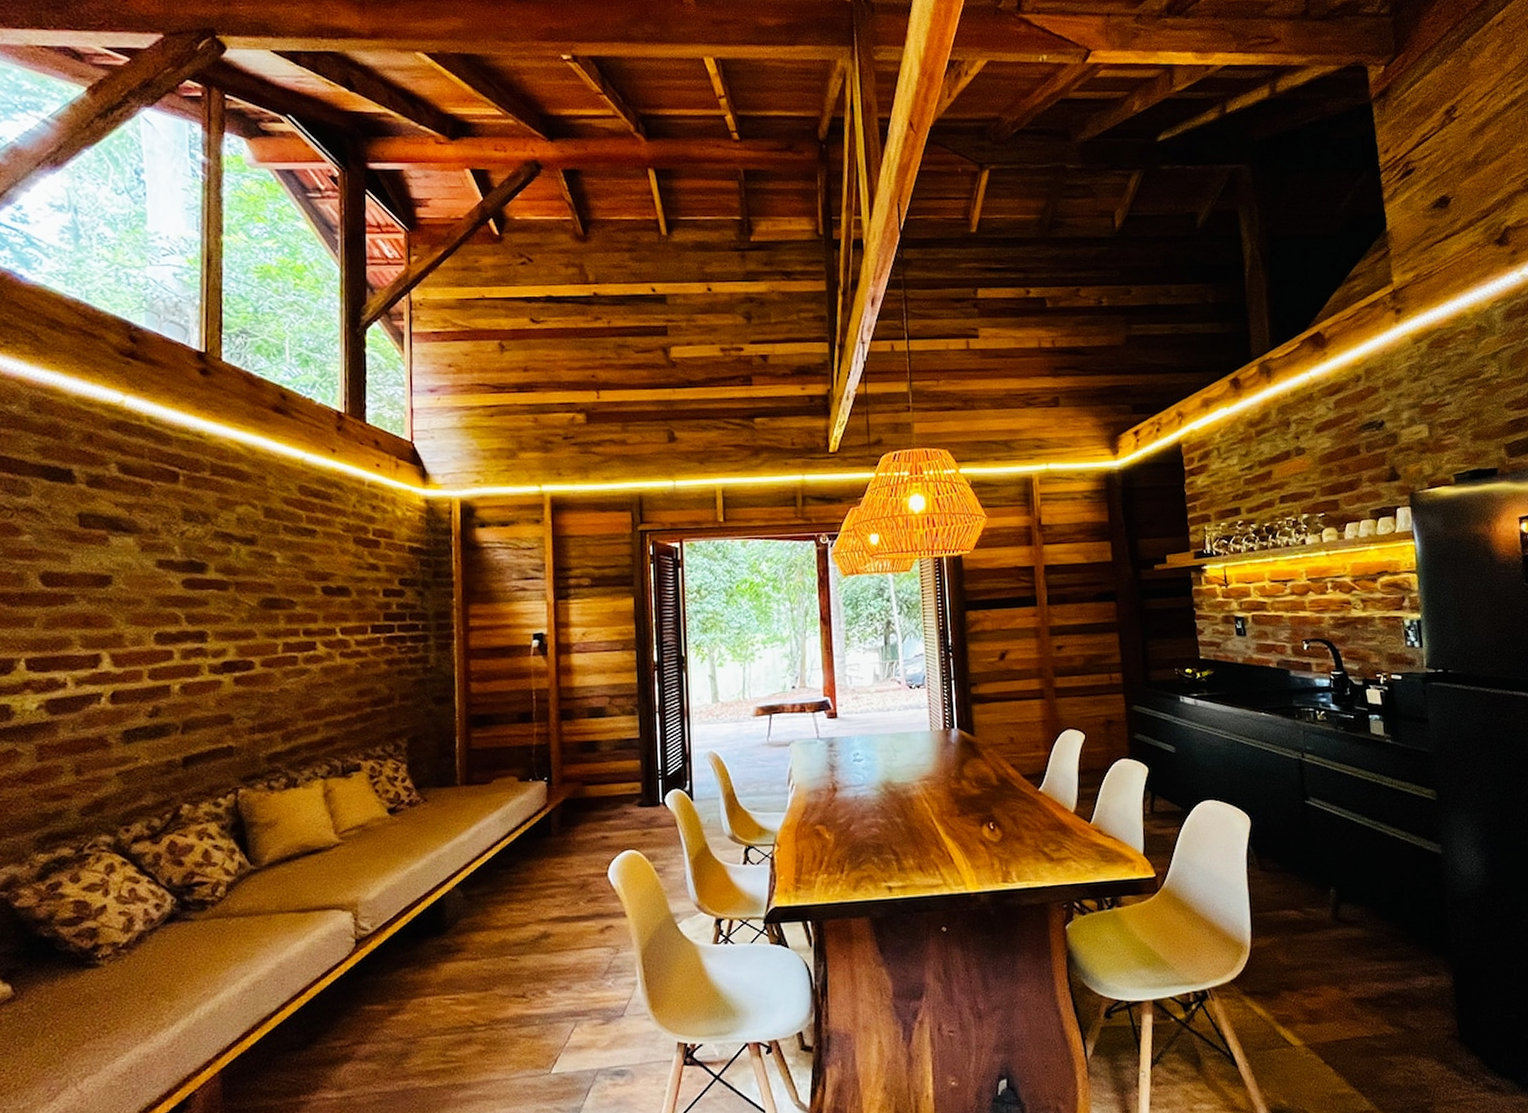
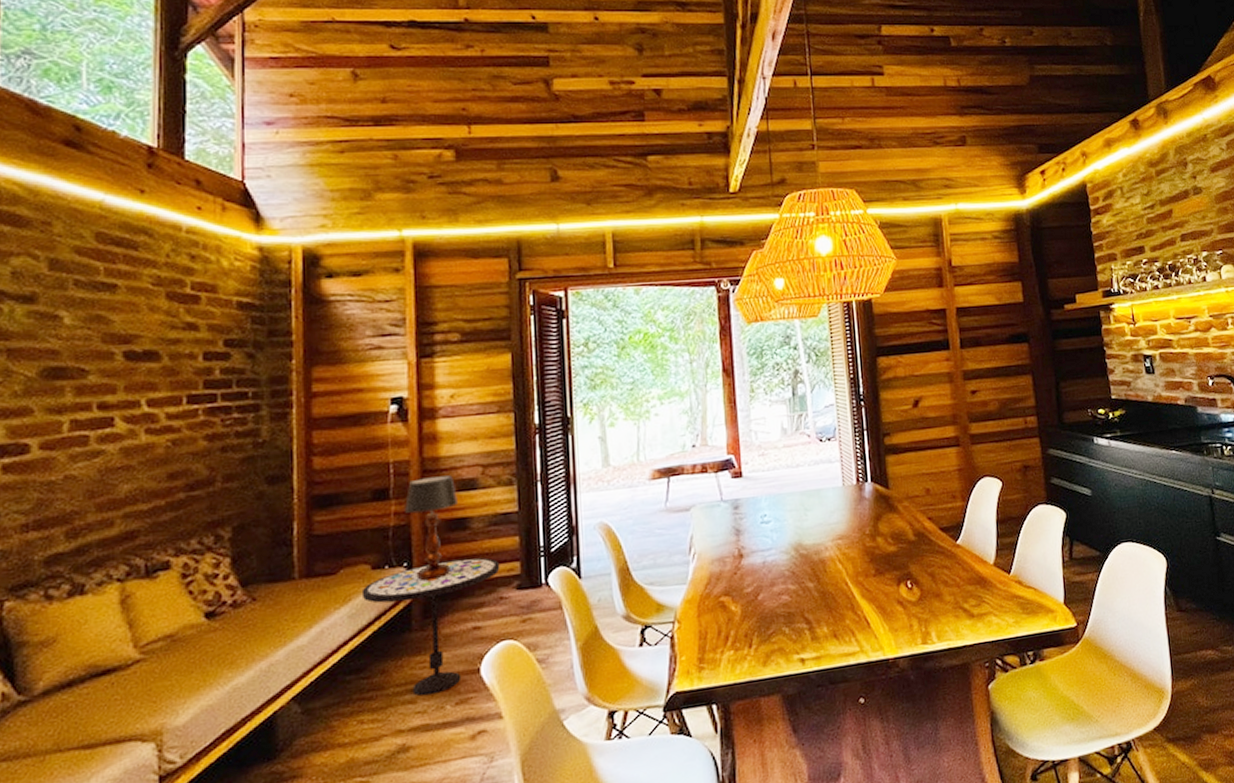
side table: none [510,776,625,892] -> present [361,557,500,696]
table lamp: none [544,703,589,794] -> present [403,475,457,581]

